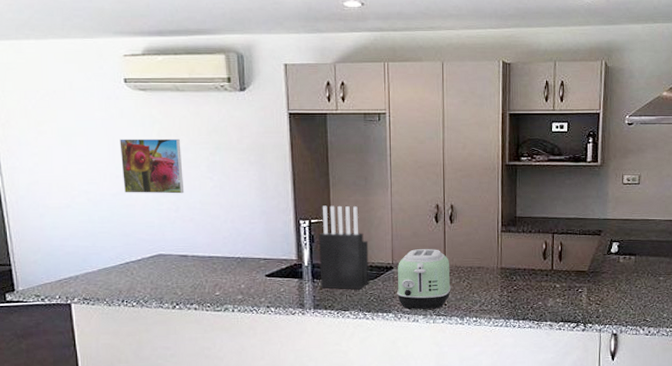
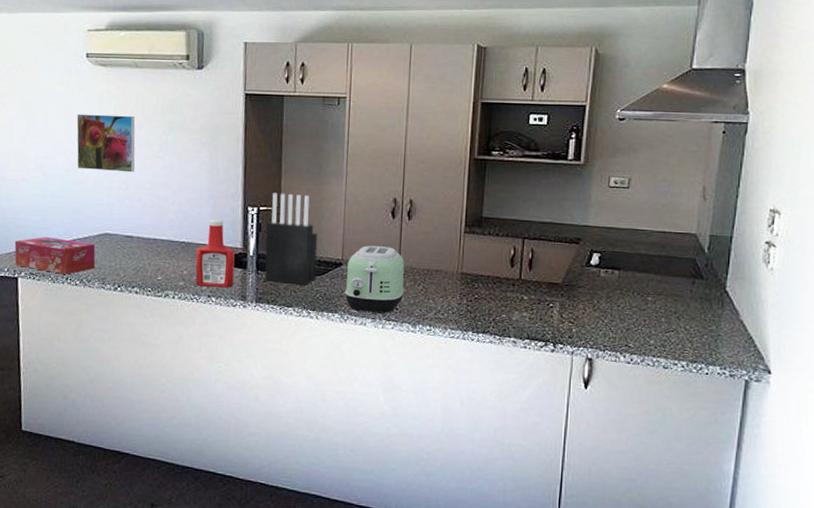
tissue box: none [64,261,152,297] -> present [14,236,96,274]
ketchup bottle: none [252,234,292,298] -> present [195,219,235,288]

